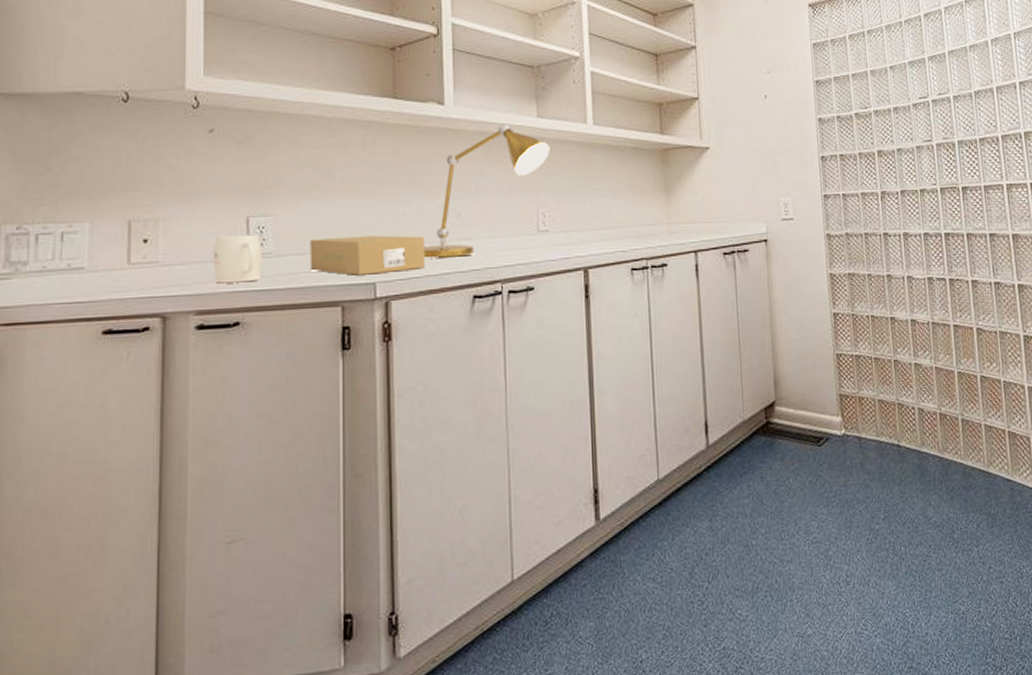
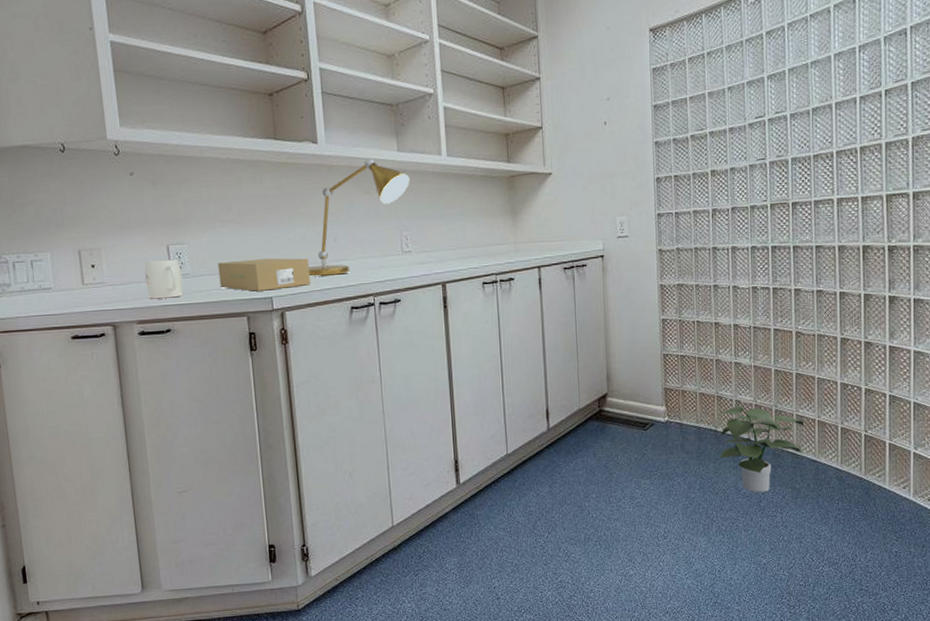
potted plant: none [901,415,996,522] -> present [719,406,805,493]

